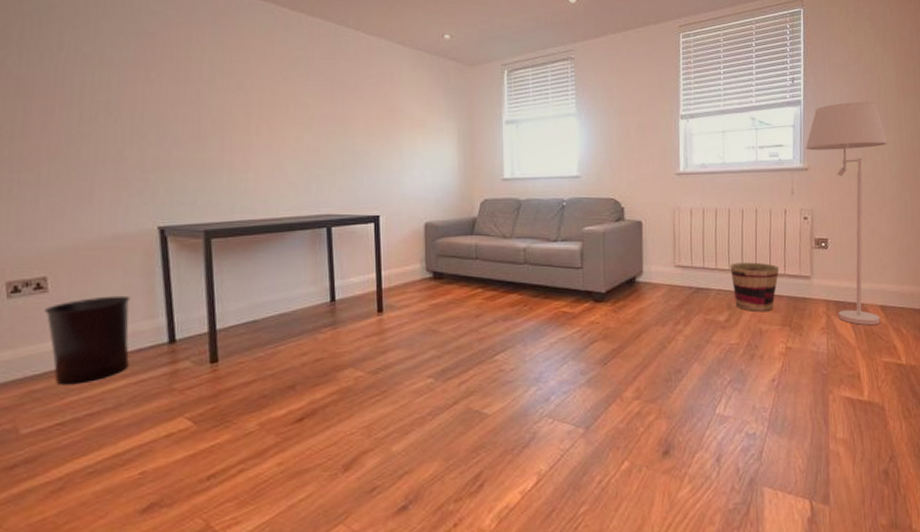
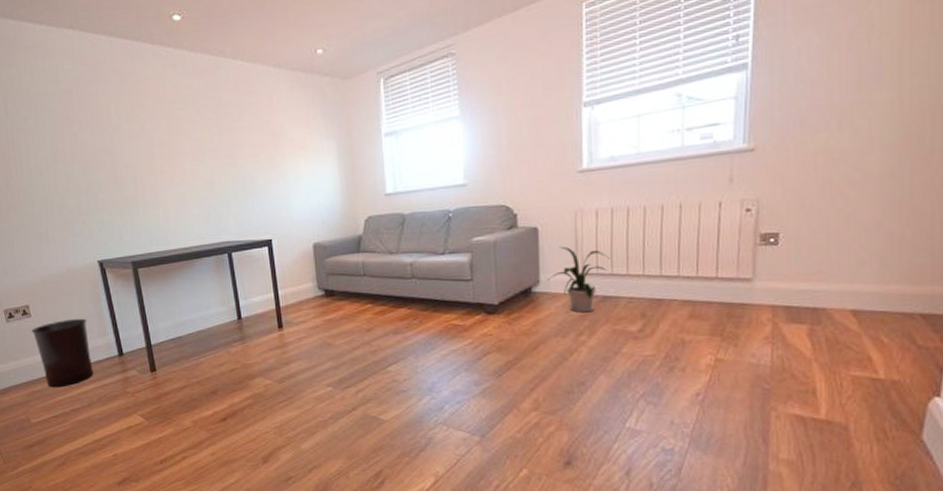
house plant: none [649,240,703,303] -> present [547,246,611,313]
basket: present [730,262,780,312] -> none [645,265,710,320]
floor lamp: present [805,101,888,326] -> none [752,49,879,334]

